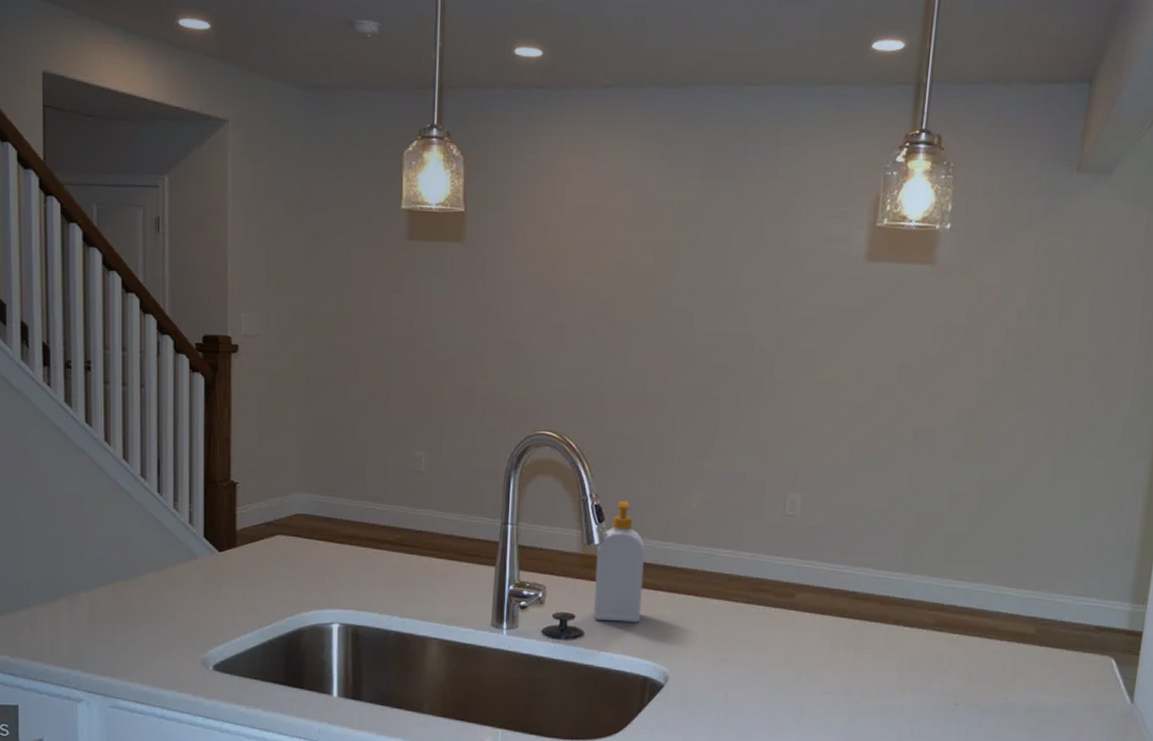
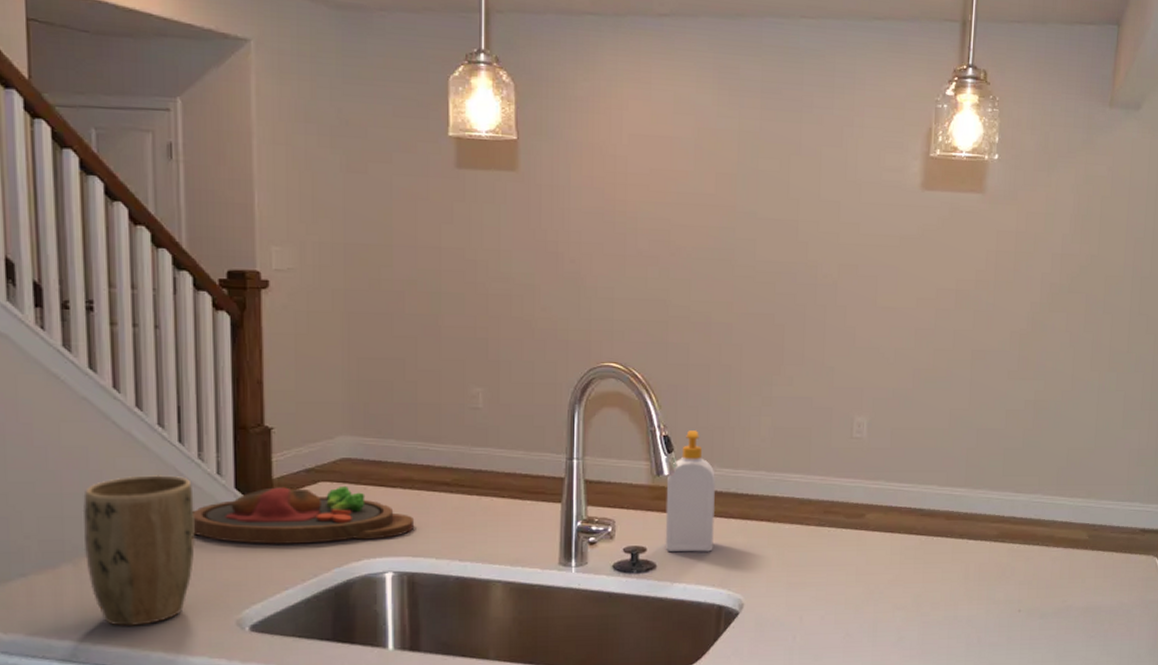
plant pot: none [77,521,169,659] -> present [82,475,195,627]
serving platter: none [167,538,360,592] -> present [192,485,415,544]

